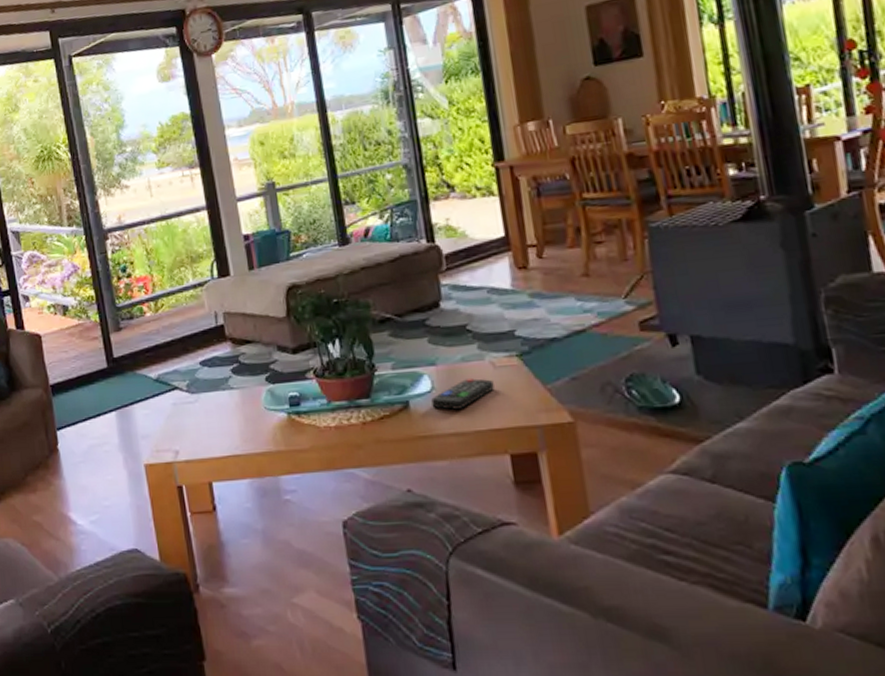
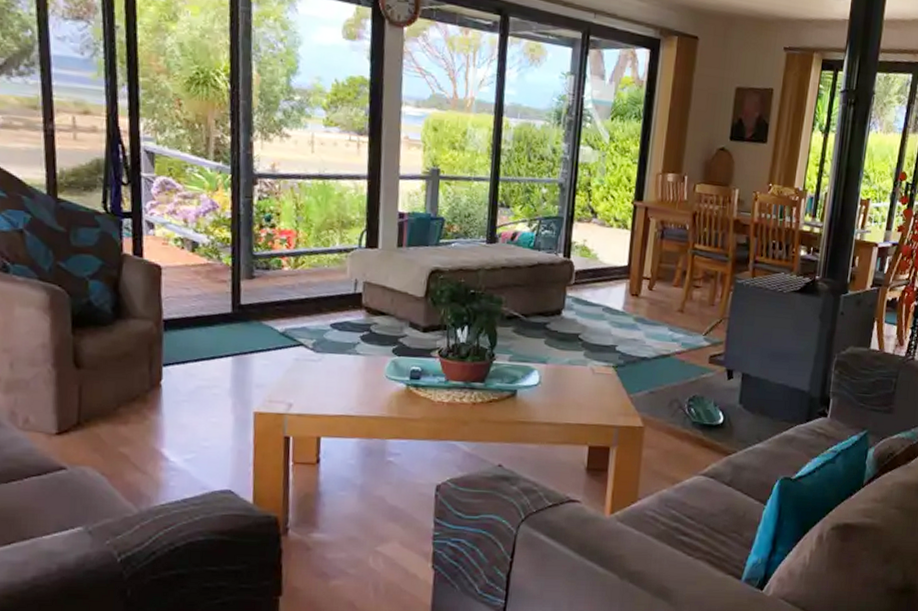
remote control: present [431,378,494,410] -> none [535,379,590,404]

